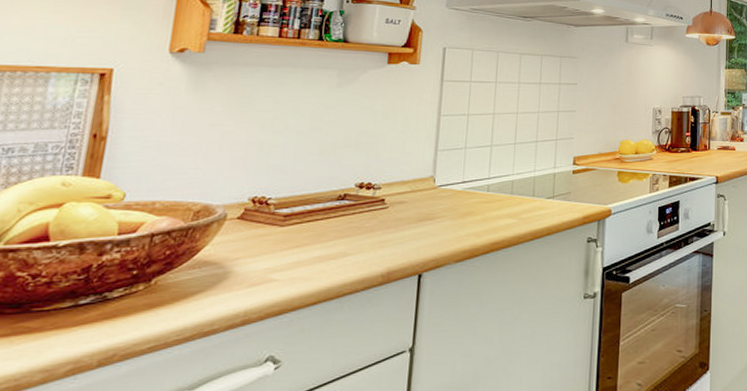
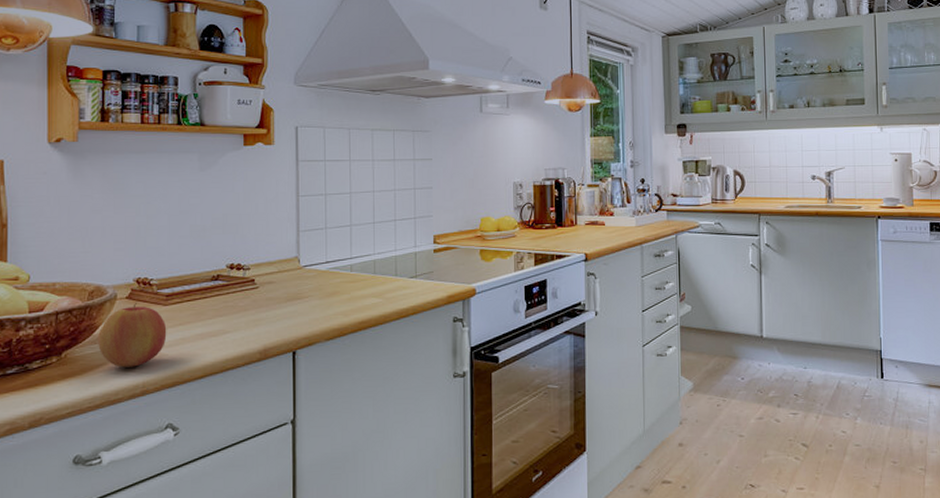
apple: none [196,222,281,295] -> present [97,301,167,368]

